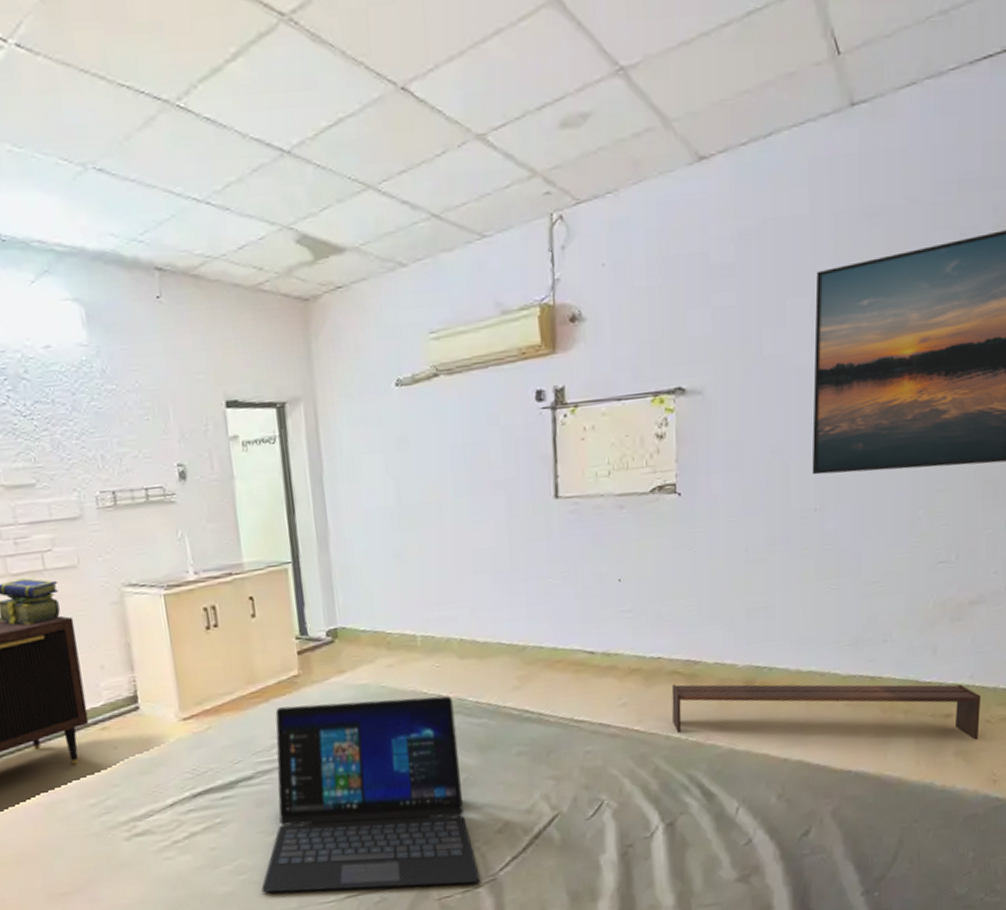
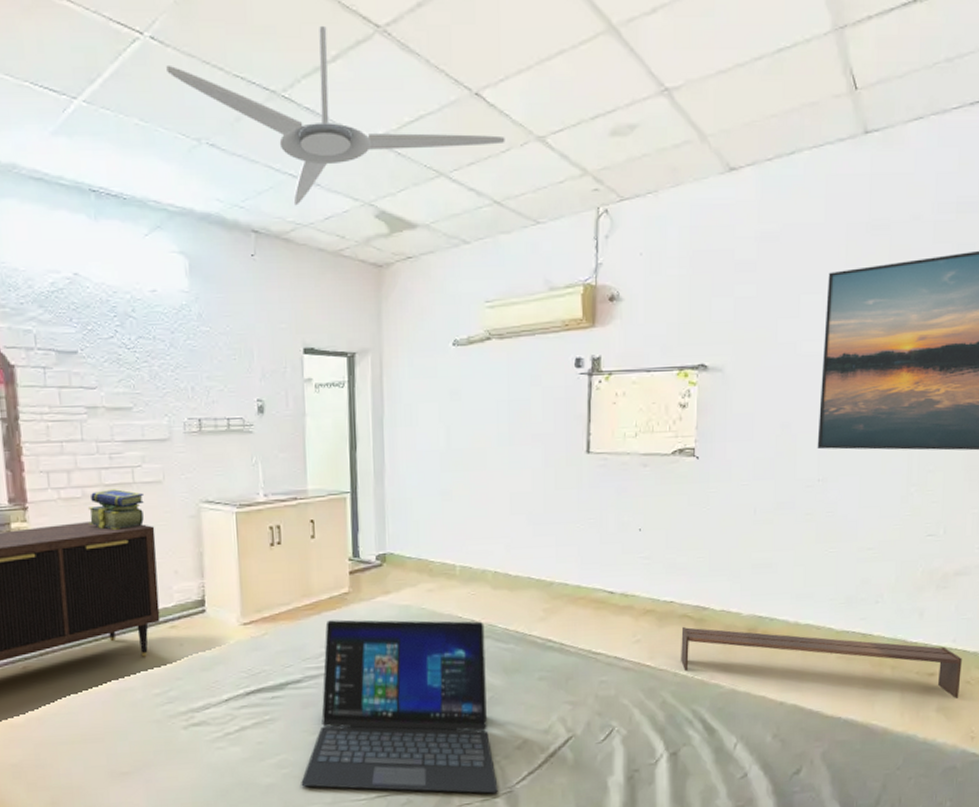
ceiling fan: none [38,17,440,236] -> present [166,25,505,206]

